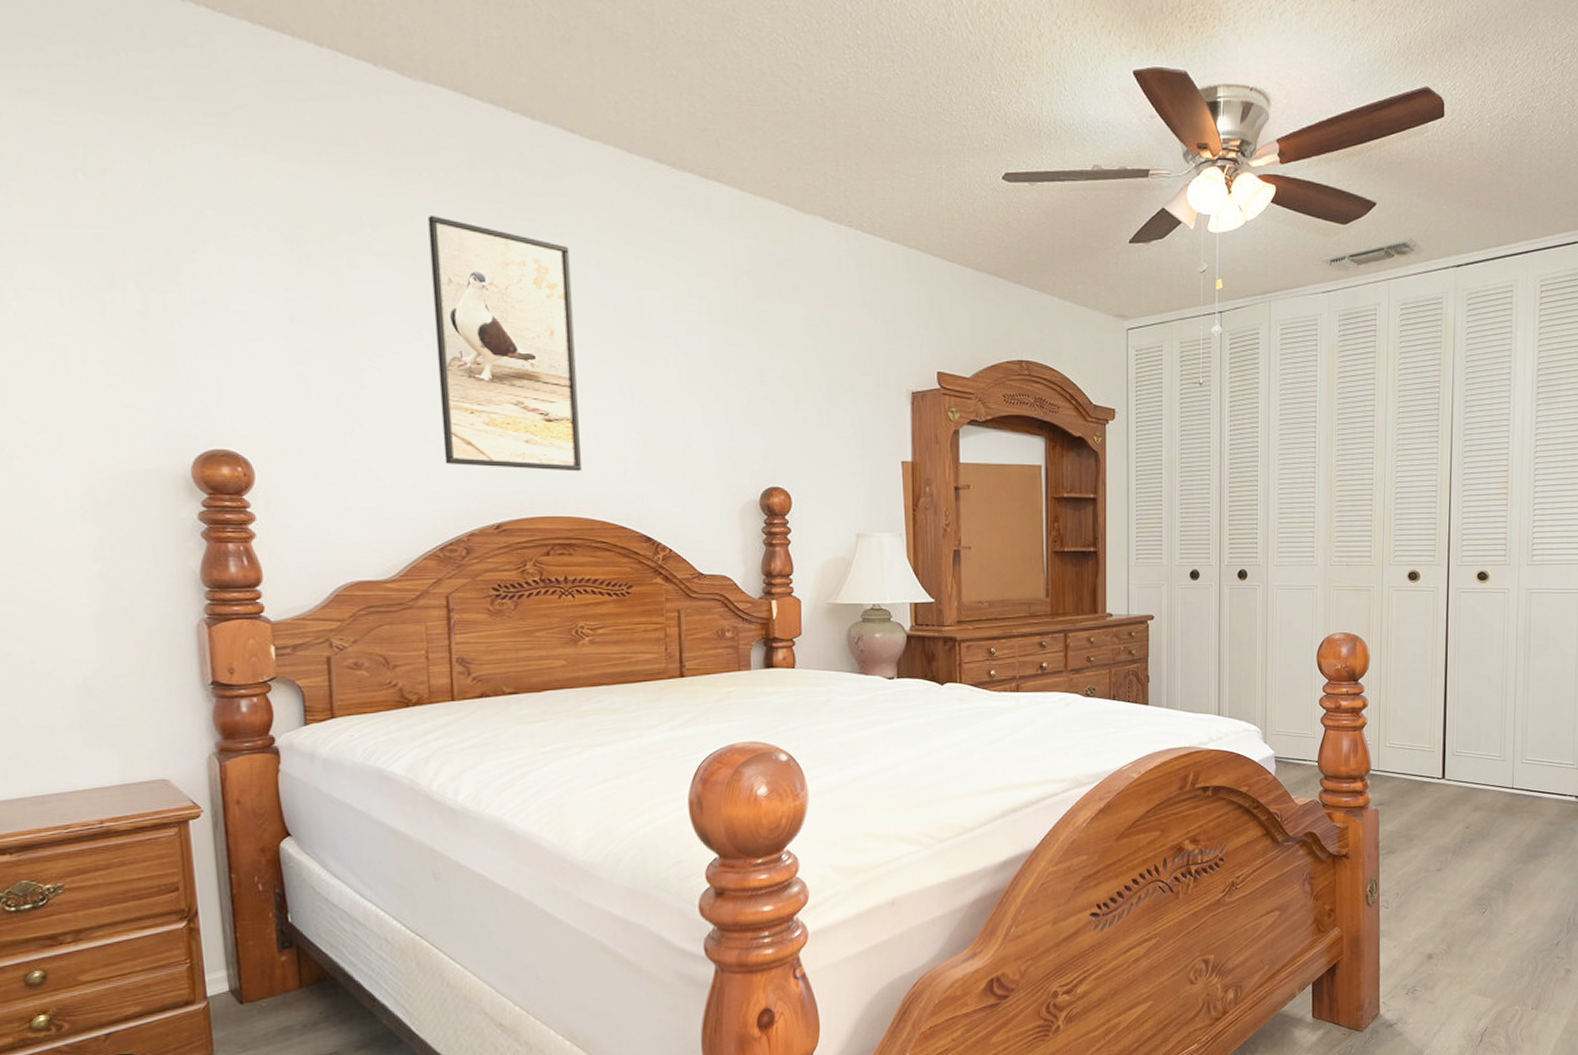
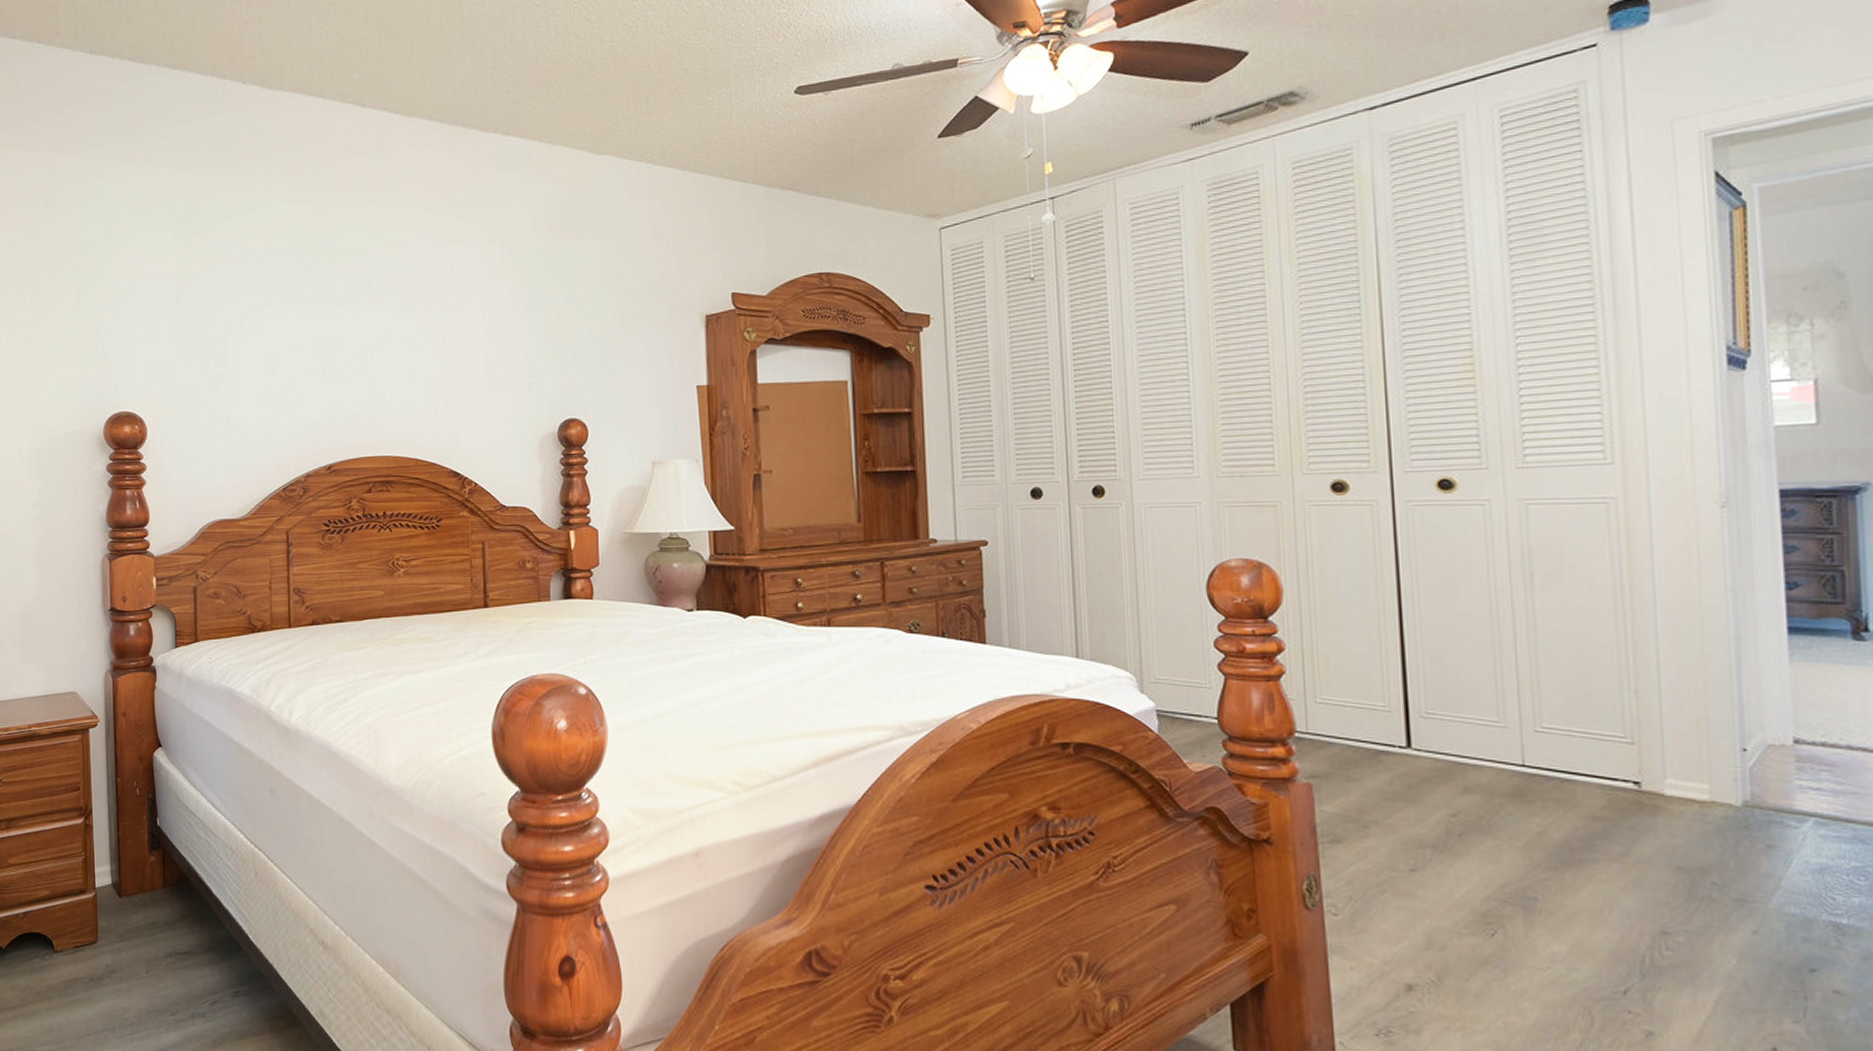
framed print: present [428,215,581,472] -> none [280,200,399,414]

